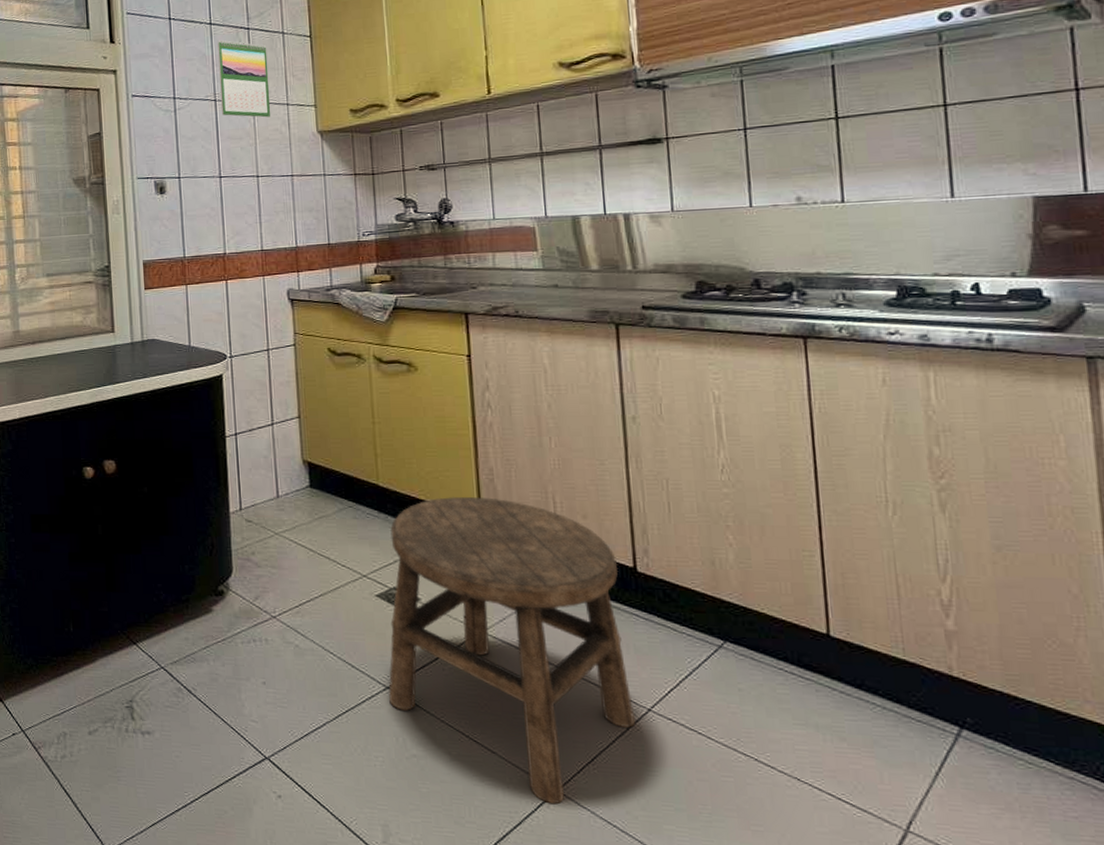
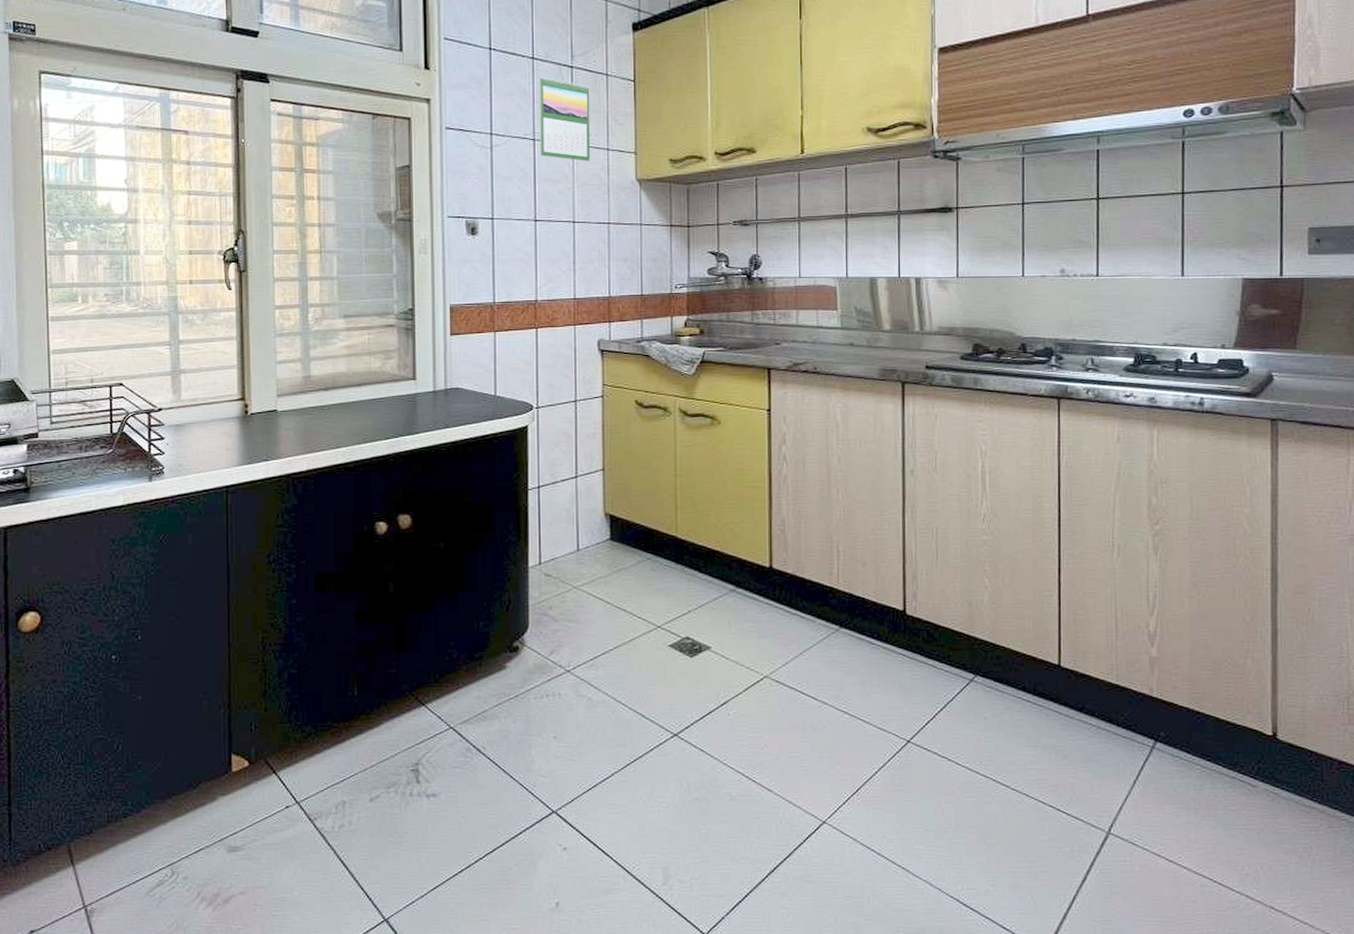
stool: present [389,496,635,805] -> none [676,546,895,835]

